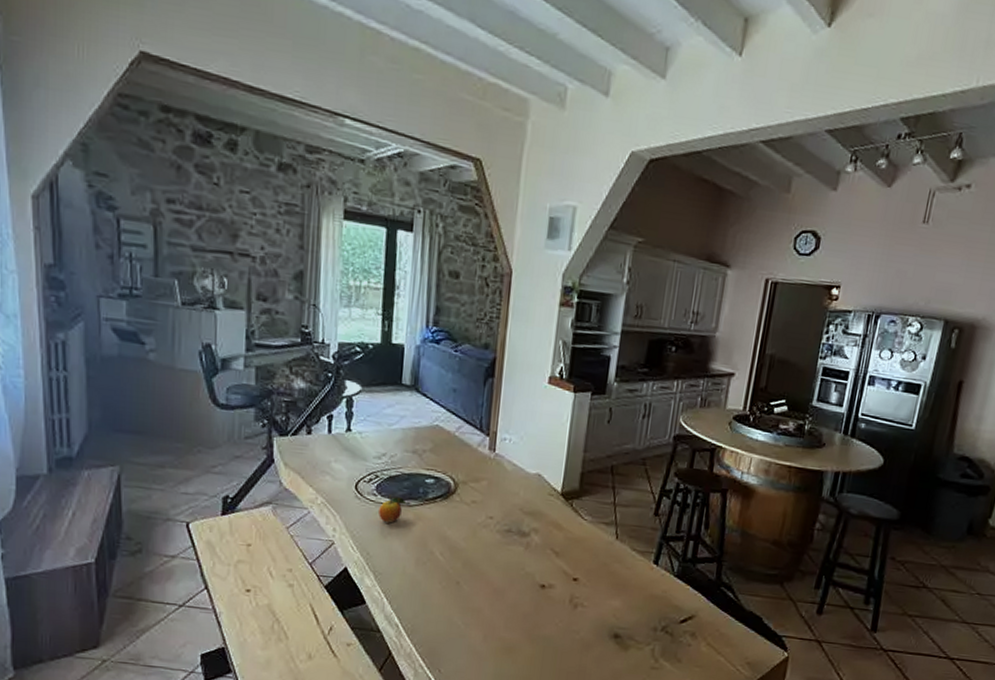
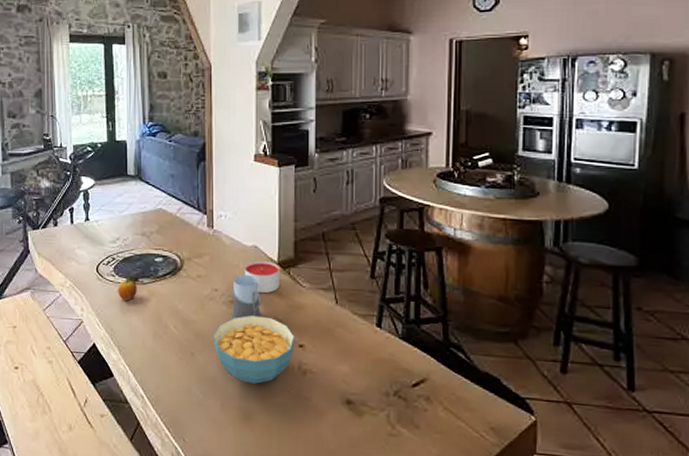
cereal bowl: none [482,546,570,616] -> present [212,316,294,384]
mug: none [504,503,540,550] -> present [231,274,262,320]
candle: none [523,490,562,525] -> present [244,261,279,294]

